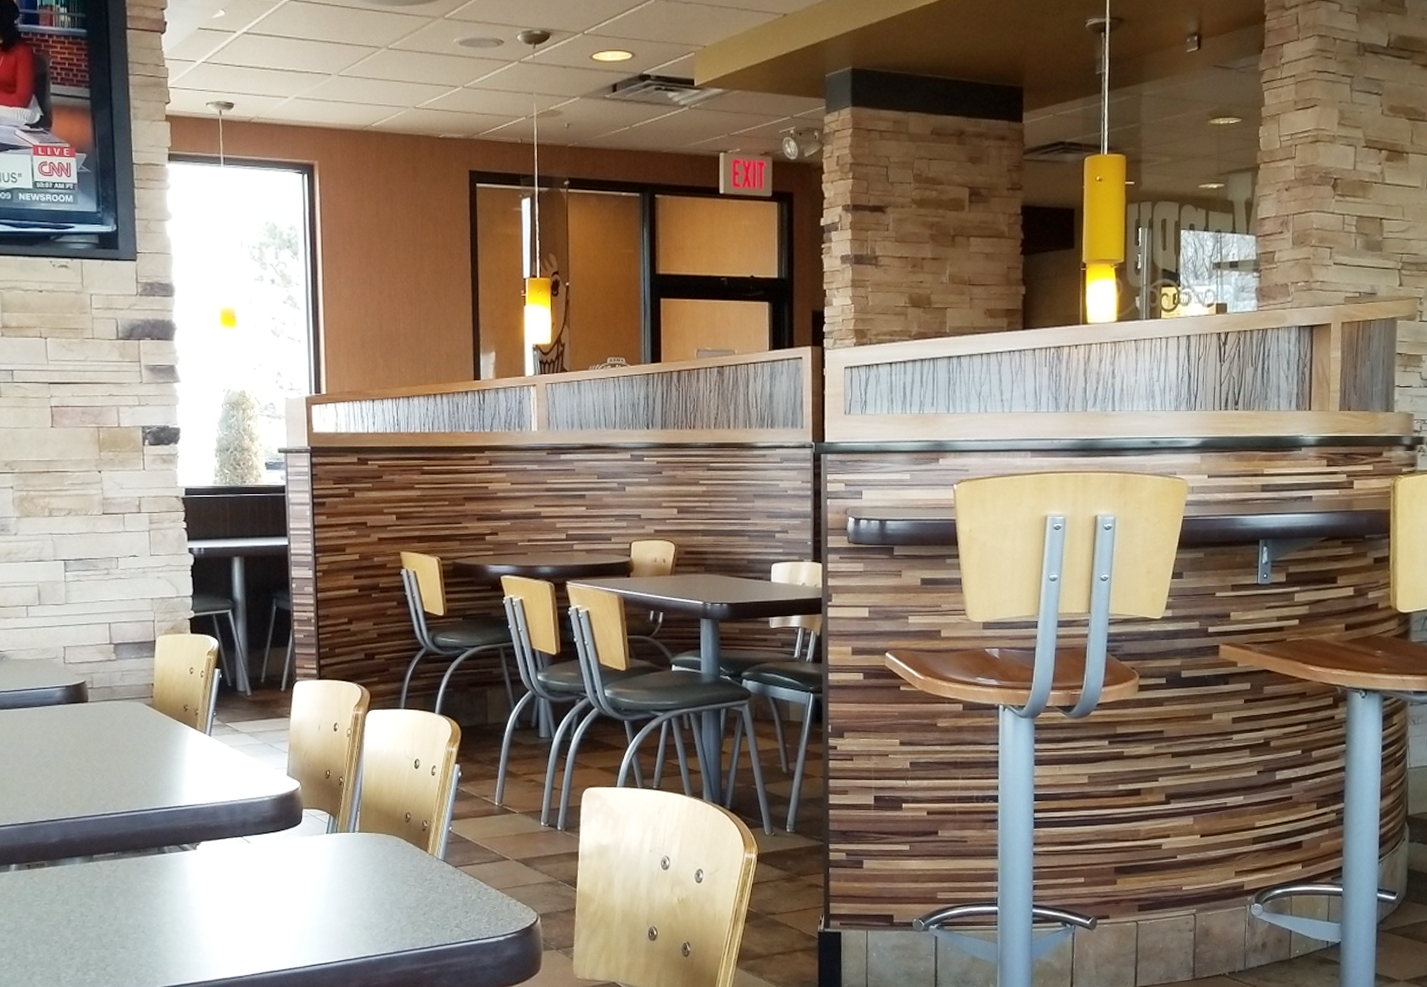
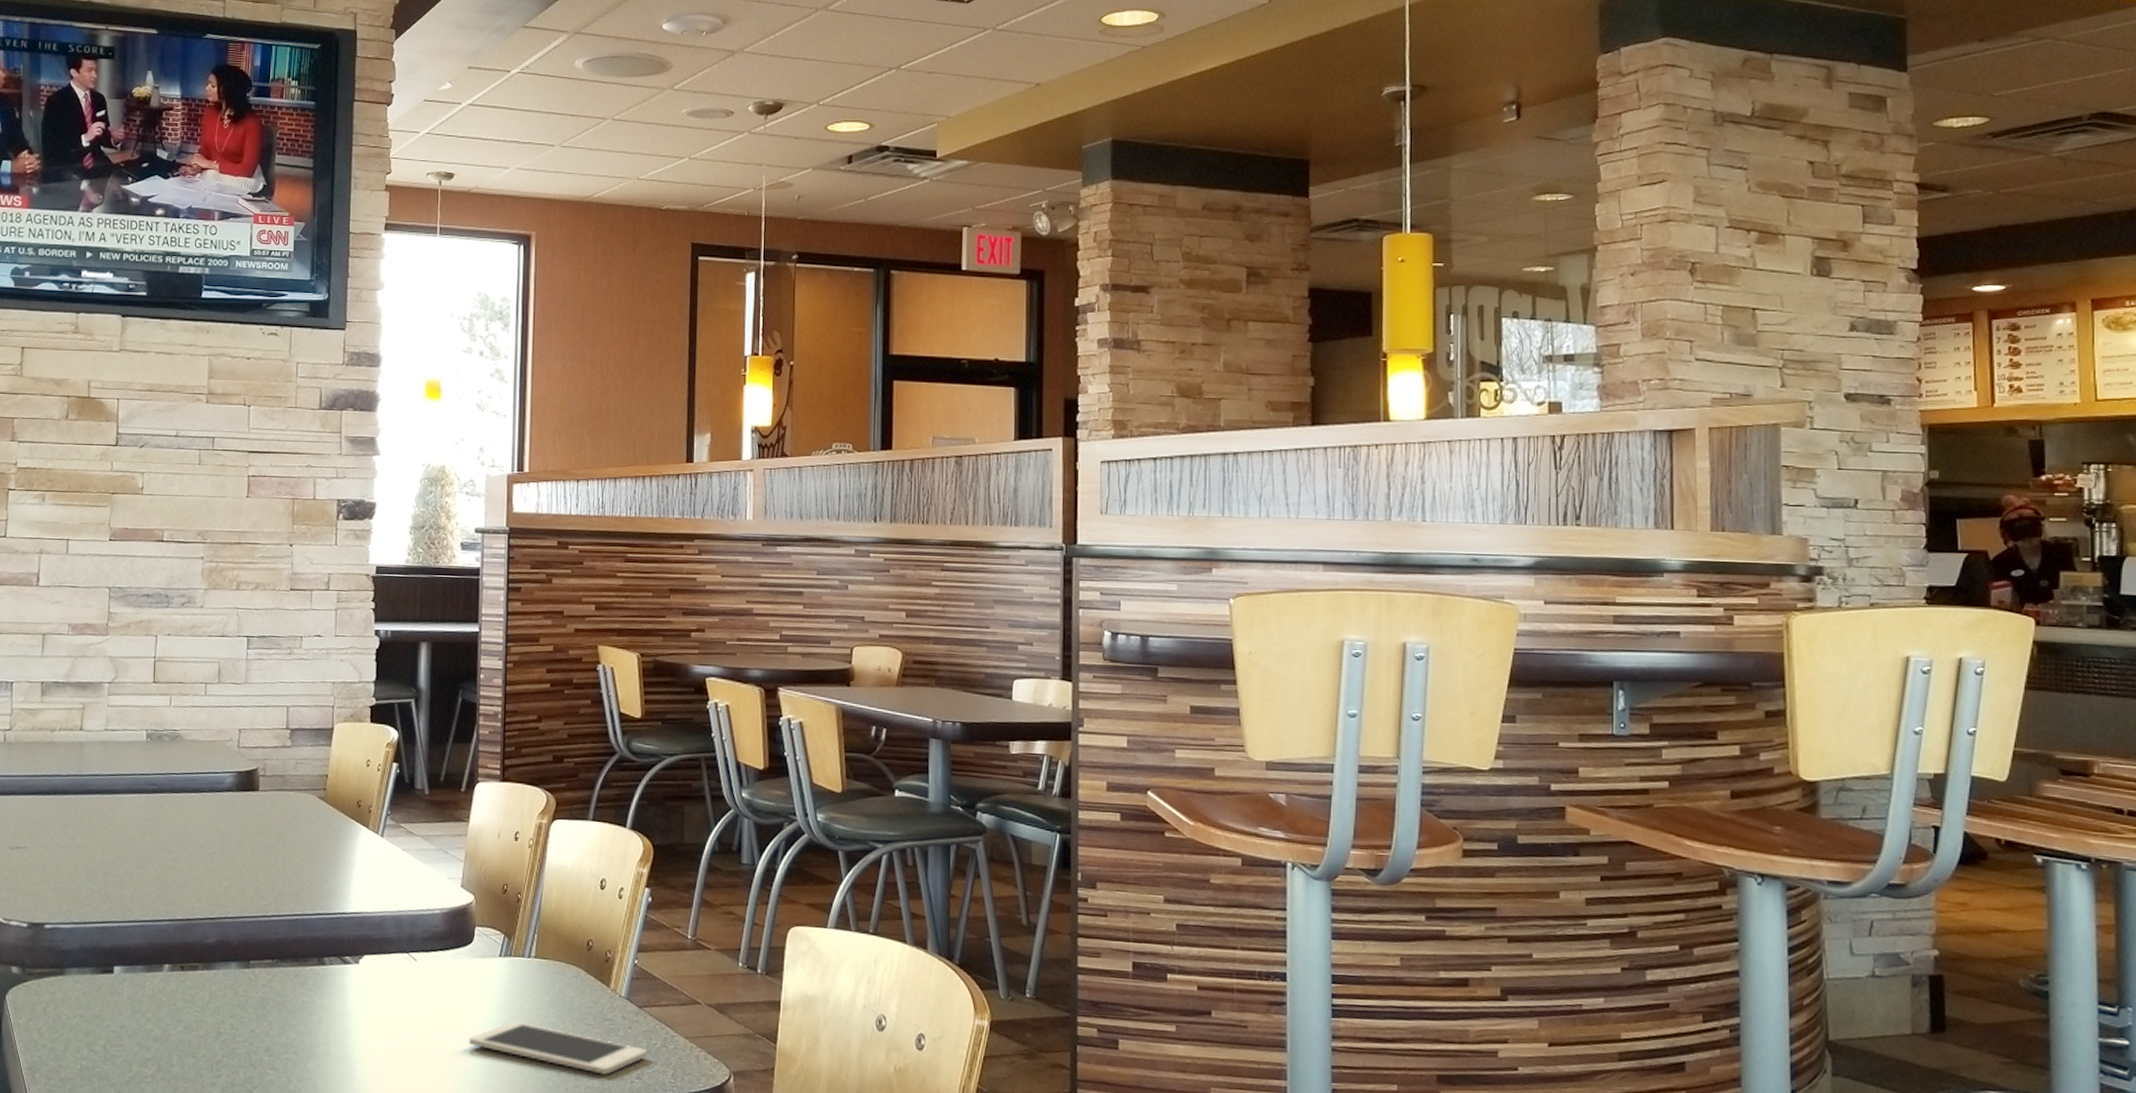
cell phone: none [303,888,464,927] -> present [468,1021,648,1075]

